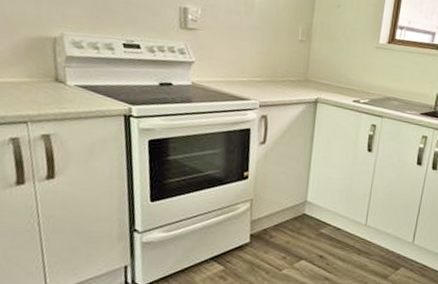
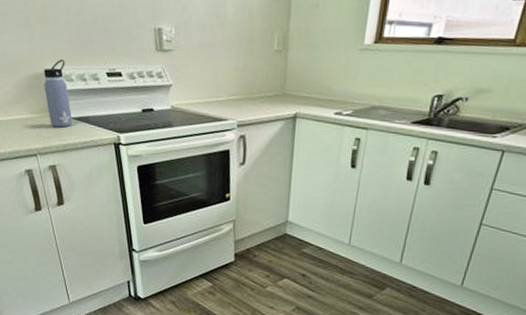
water bottle: none [46,24,78,95] -> present [43,58,73,128]

